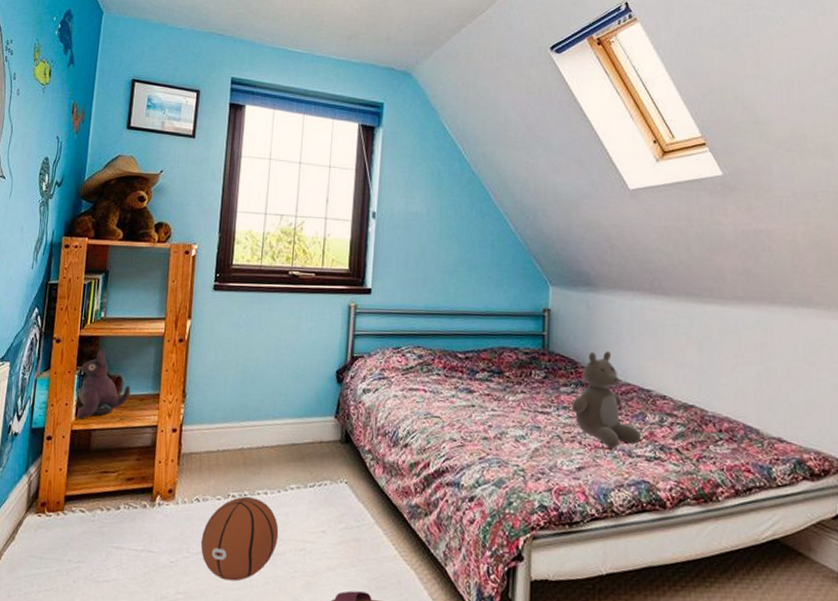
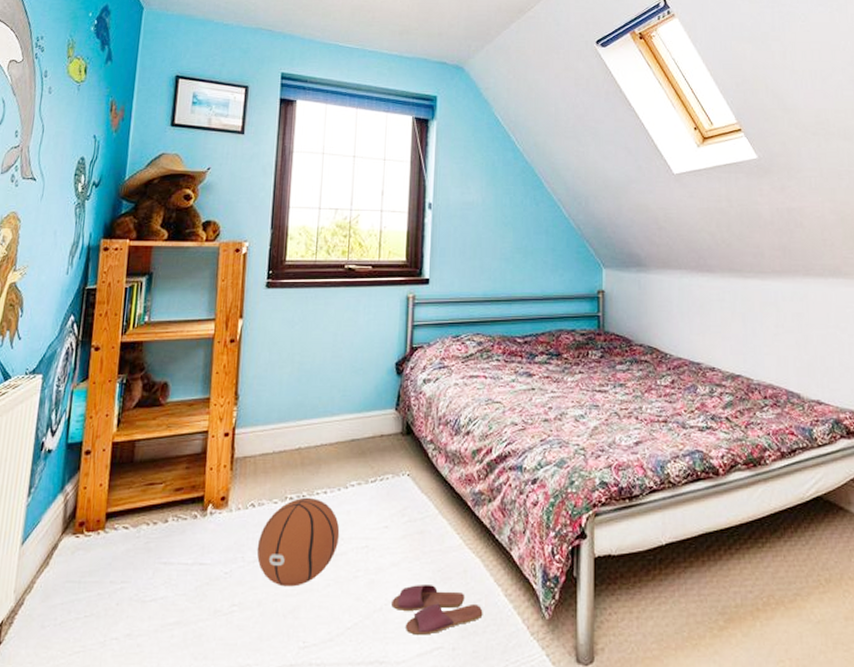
plush toy: present [75,349,131,419] -> none [116,354,179,430]
teddy bear: present [571,351,641,448] -> none [627,328,693,421]

